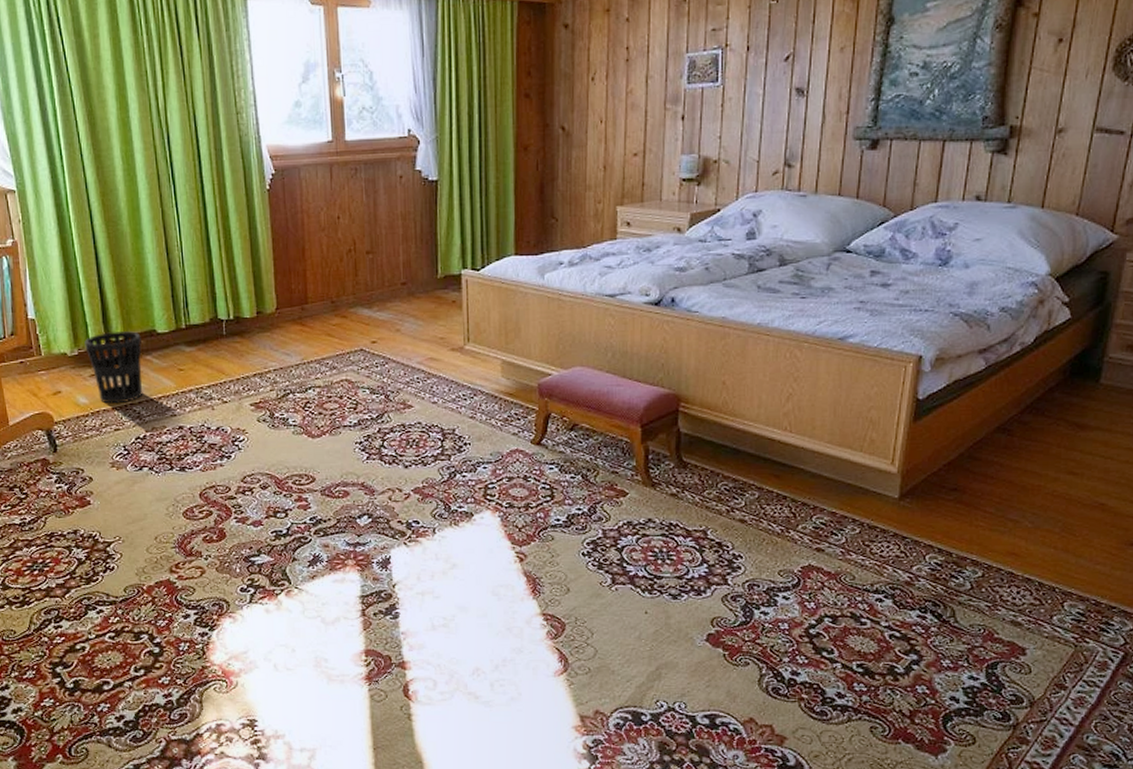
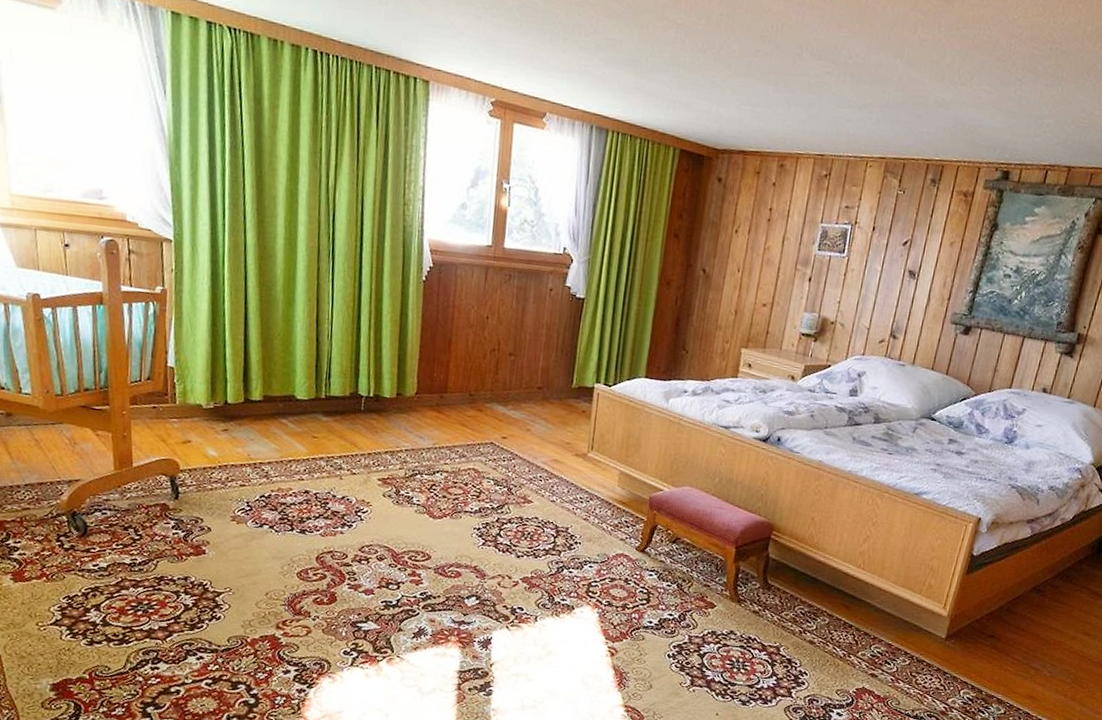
wastebasket: present [84,330,143,404] -> none [221,390,280,461]

